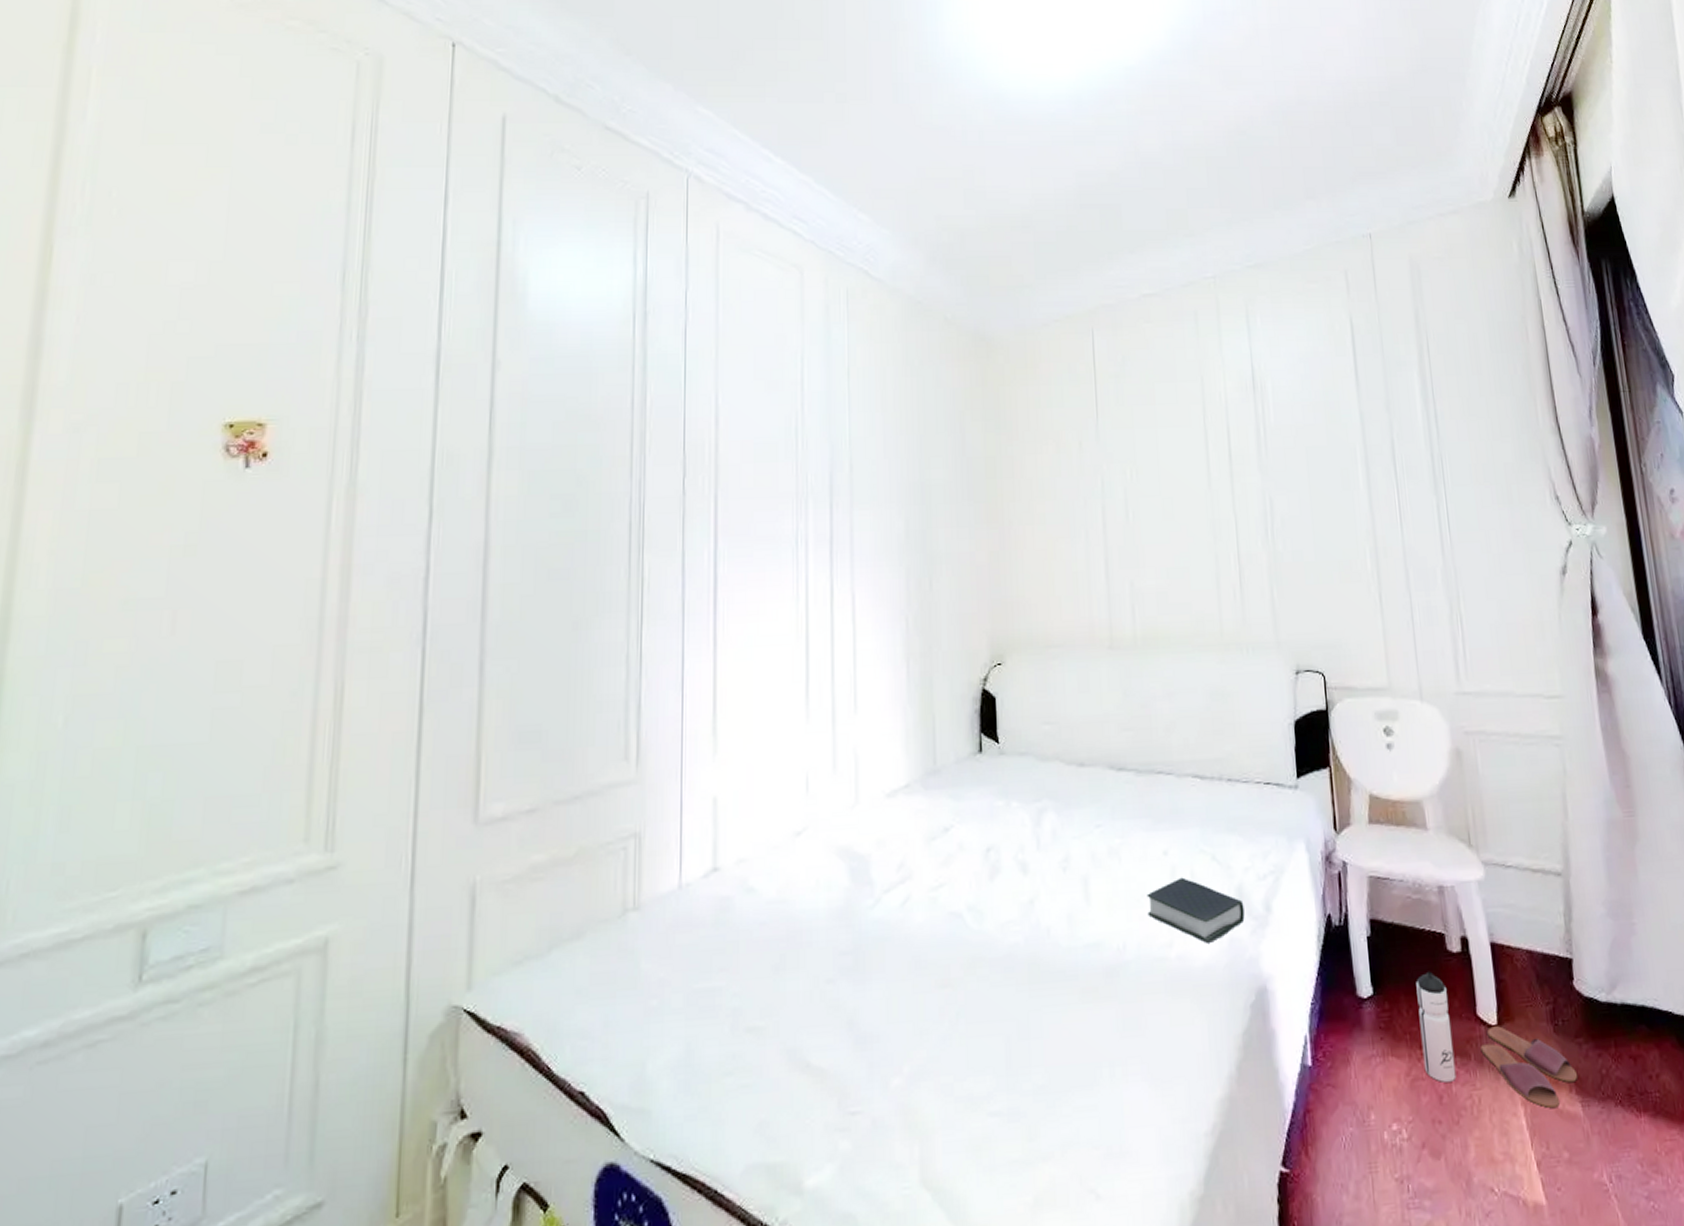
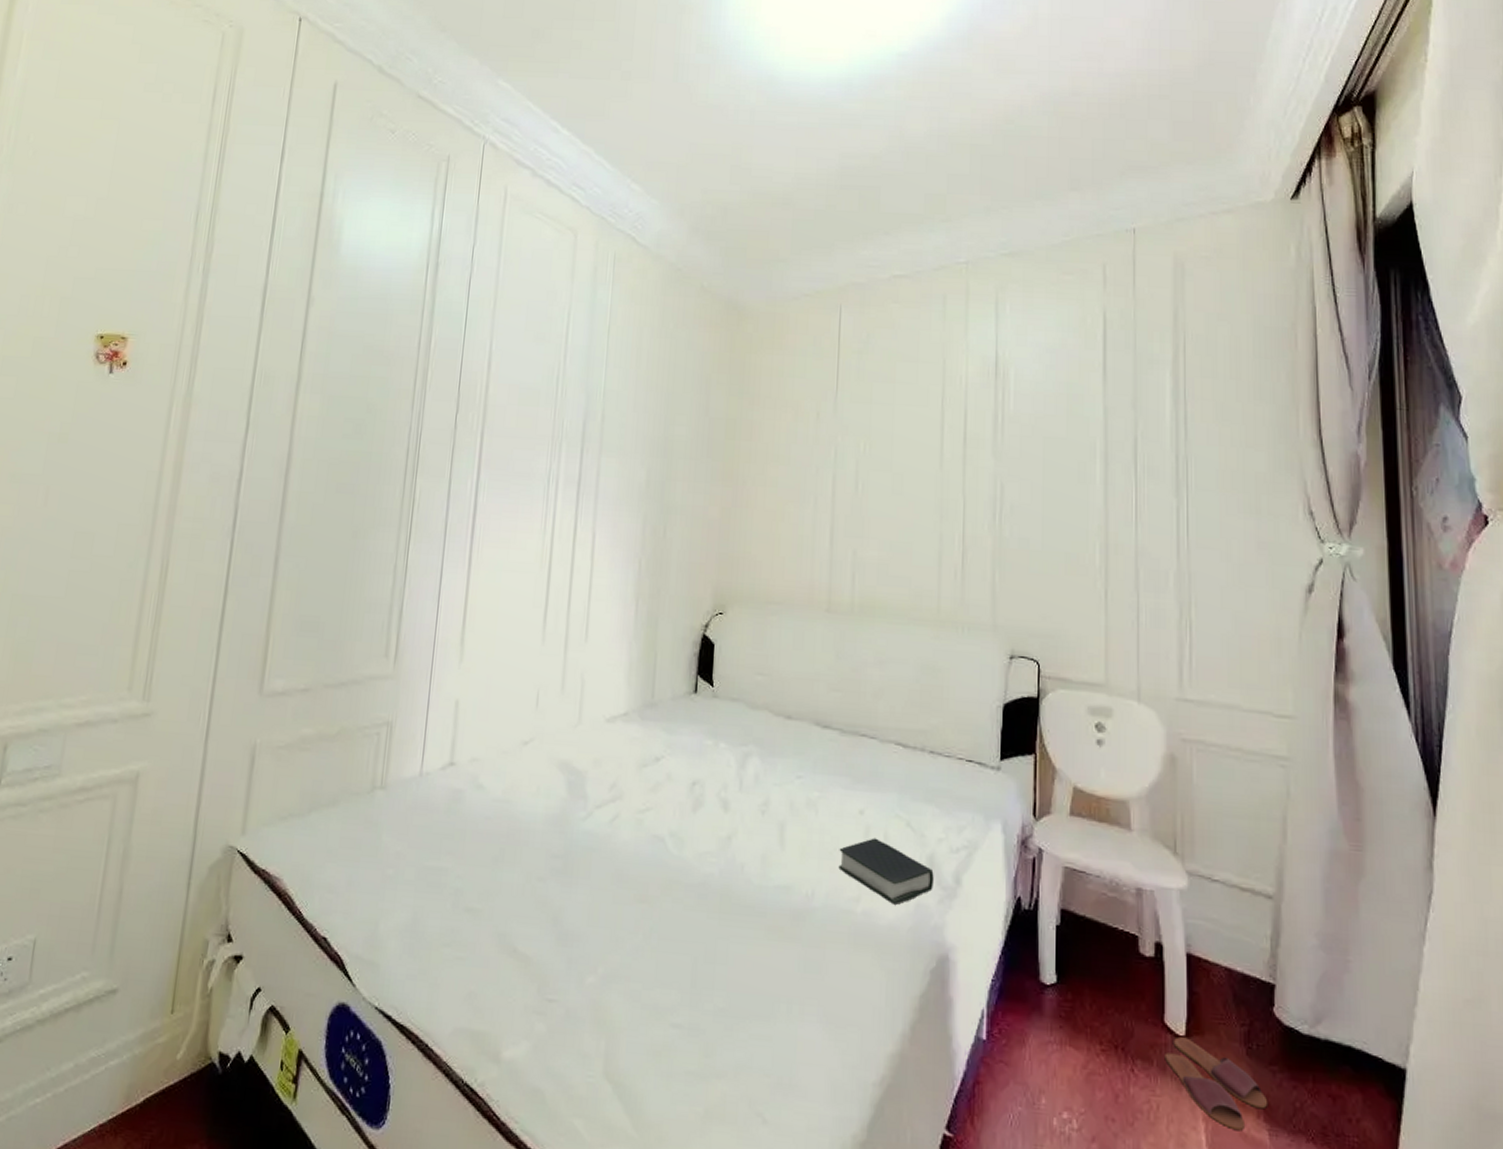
water bottle: present [1416,971,1457,1082] -> none [1102,970,1136,1083]

